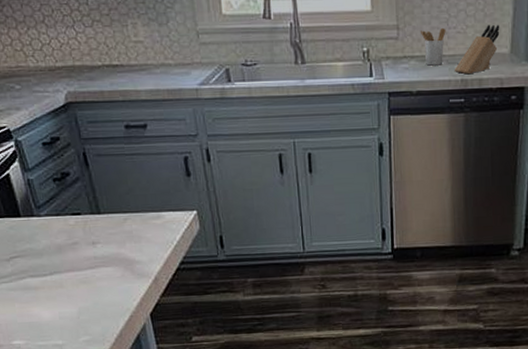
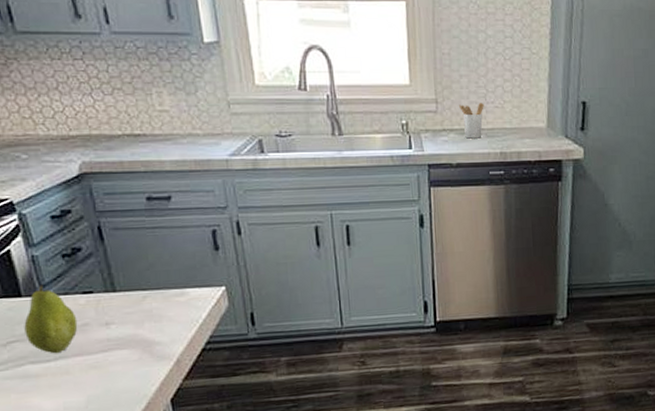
fruit: none [23,205,69,269] -> present [24,283,78,354]
knife block: present [454,24,500,75] -> none [493,100,537,148]

